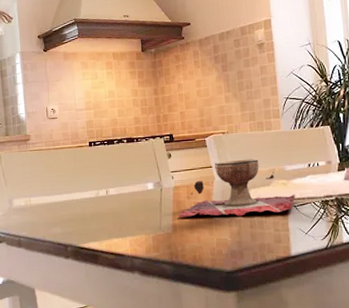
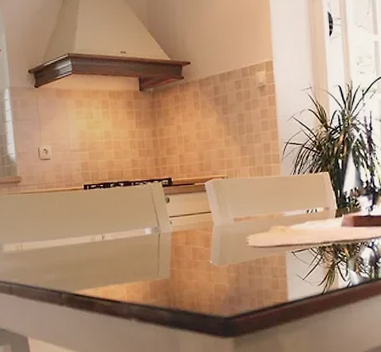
decorative bowl: present [178,158,295,218] -> none [176,204,293,264]

